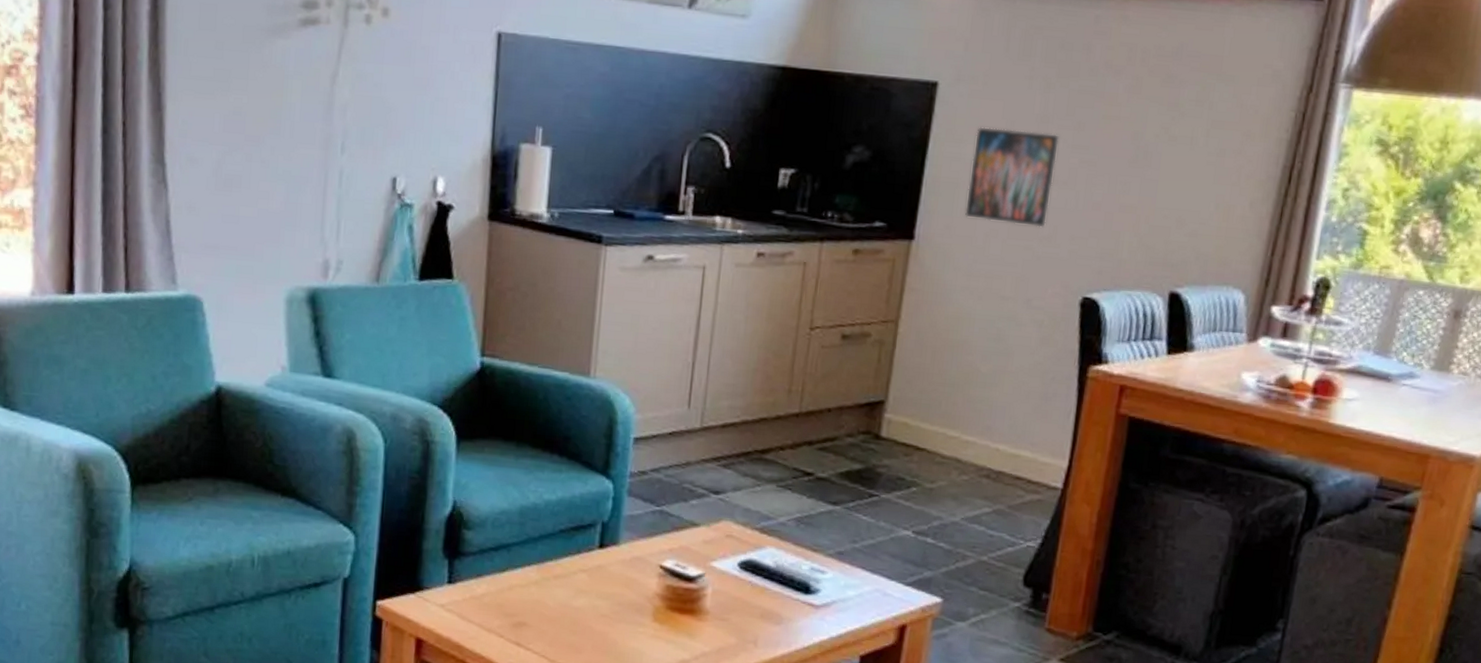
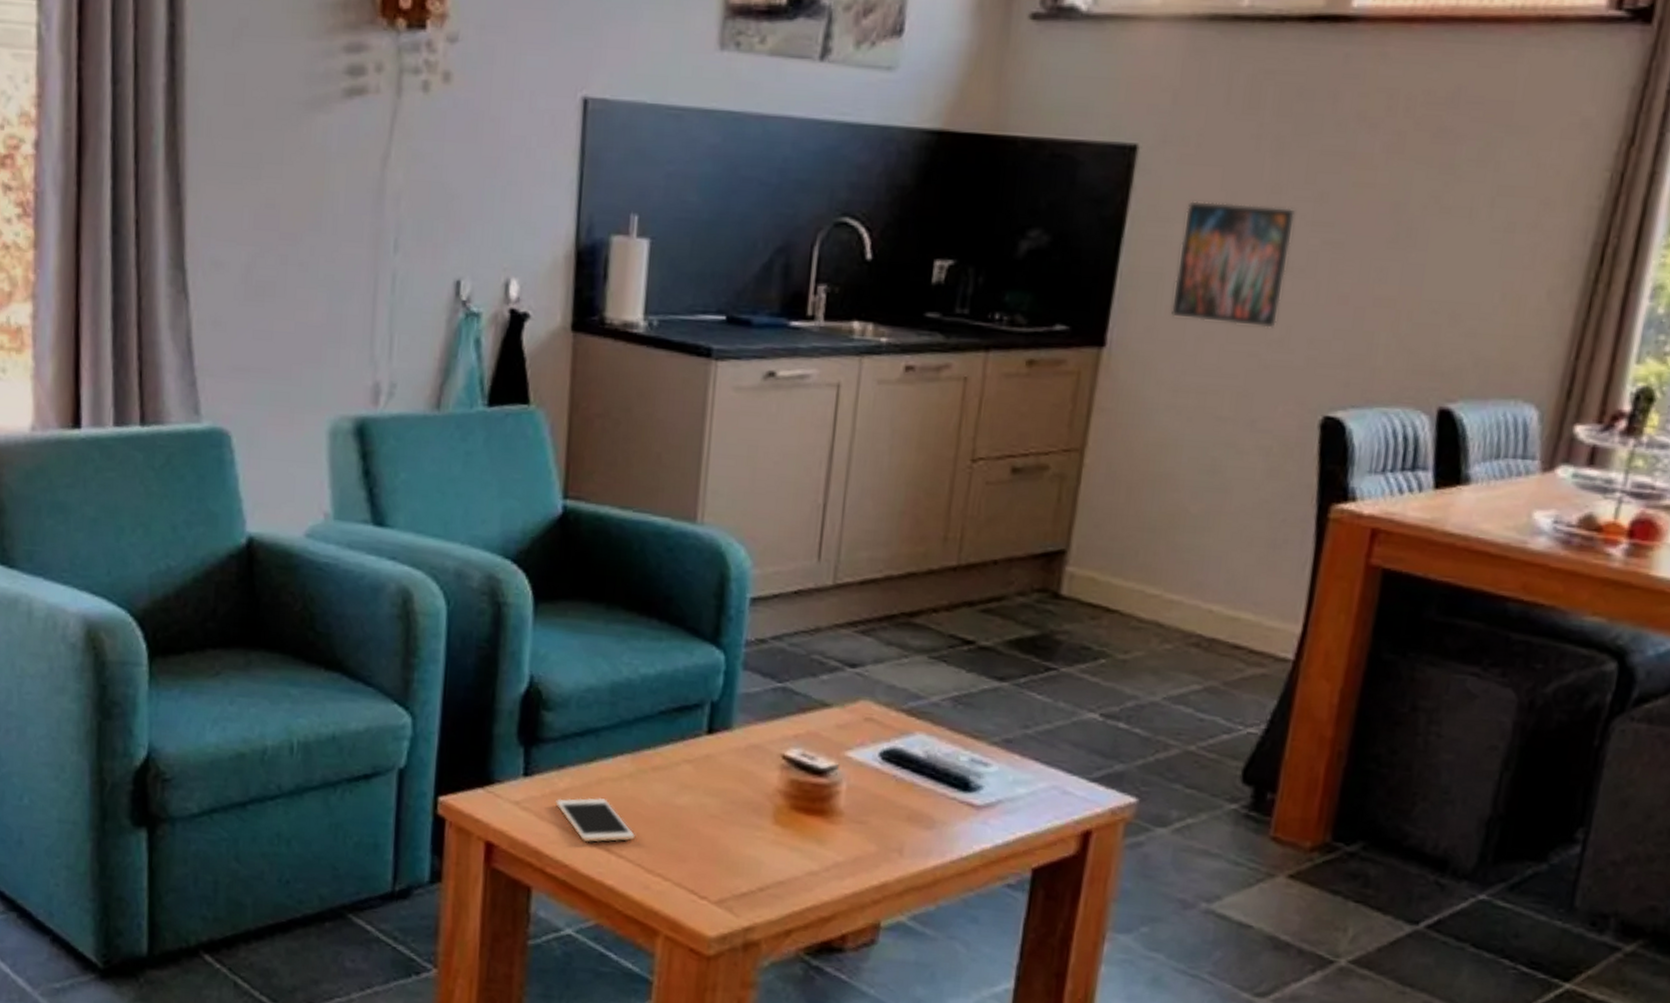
cell phone: none [474,600,541,638] -> present [555,797,636,843]

